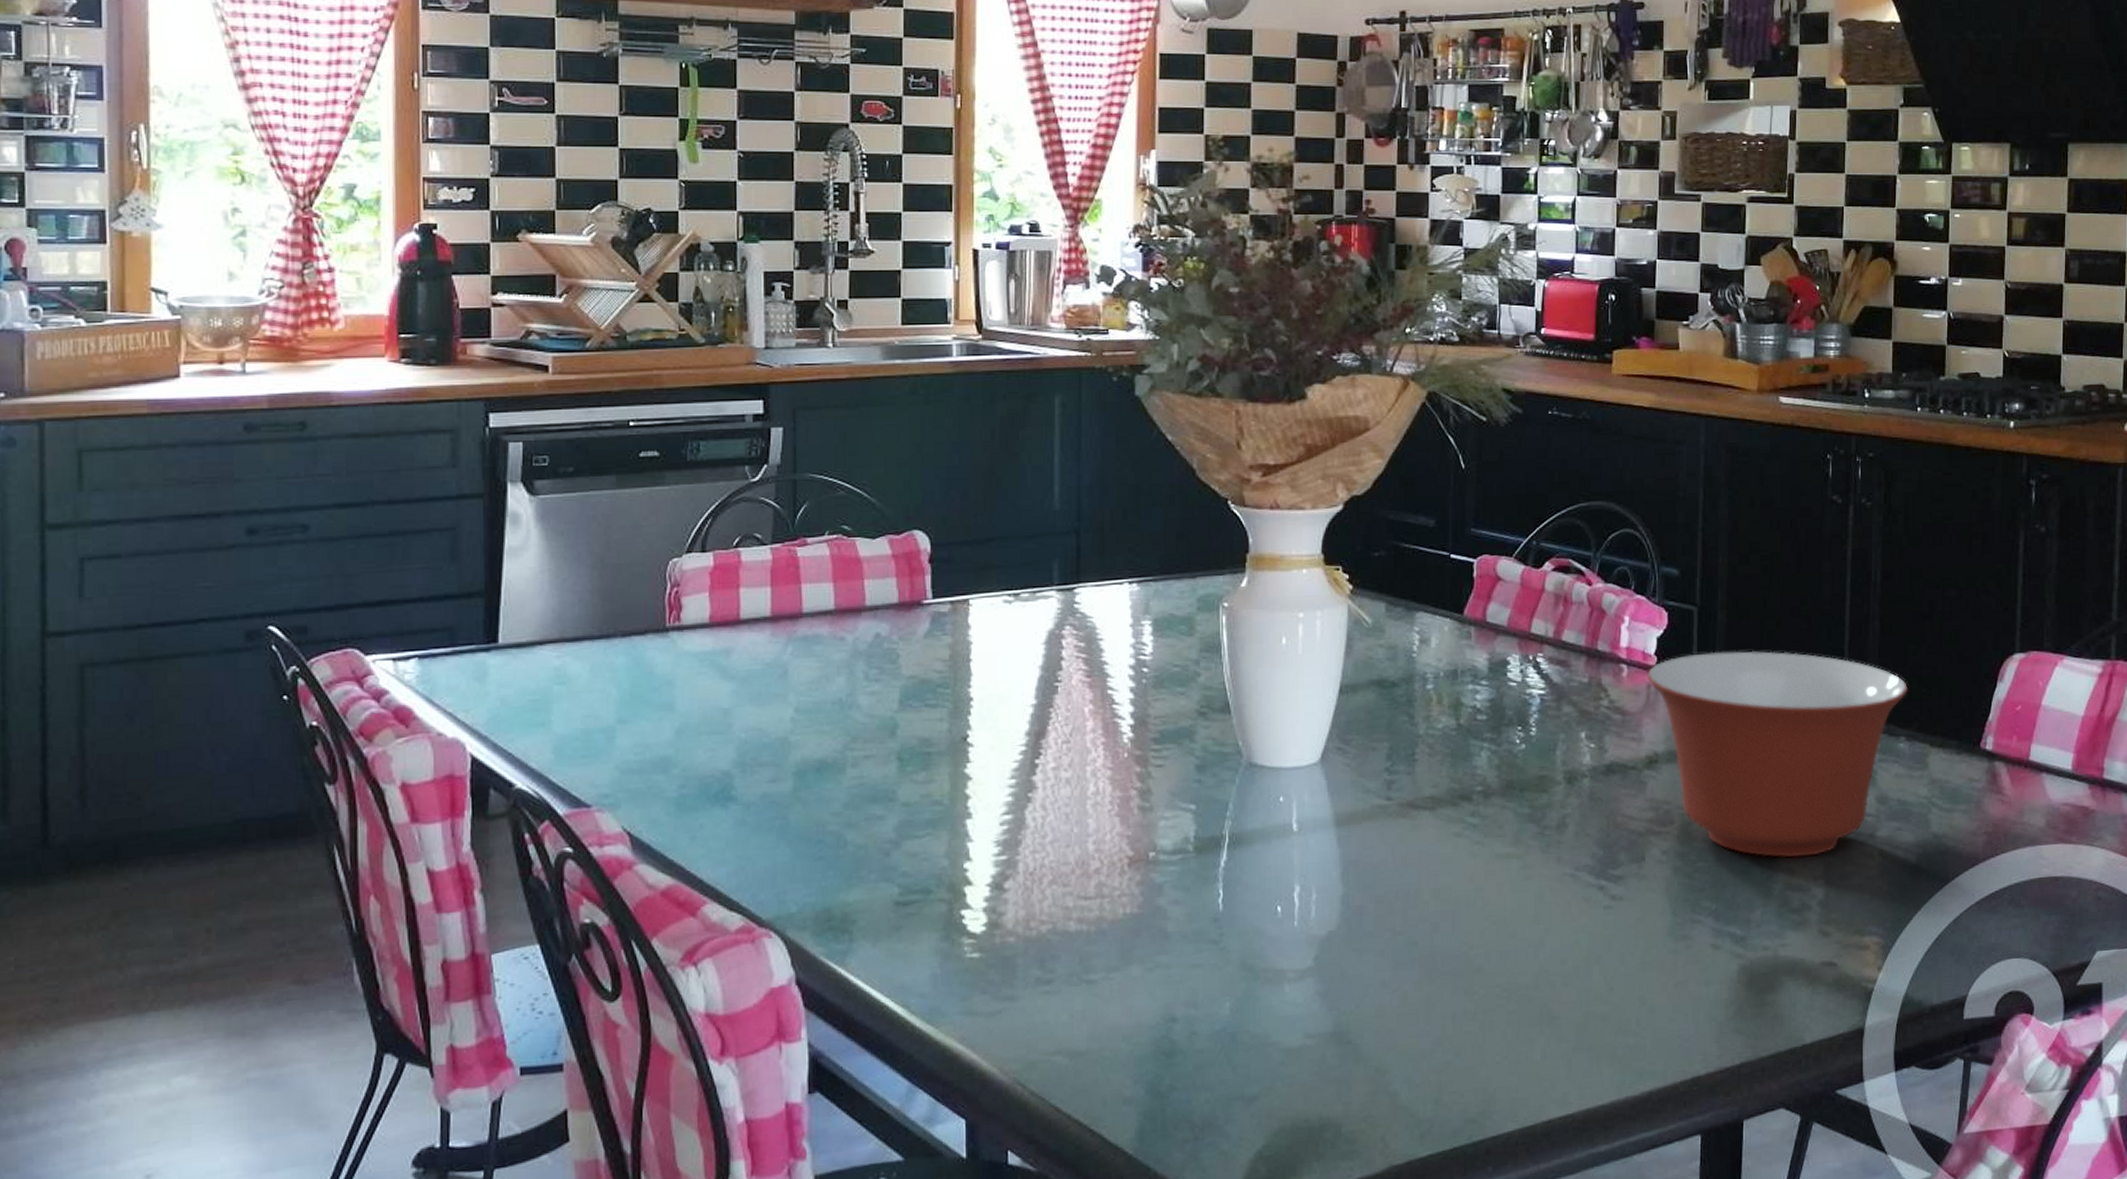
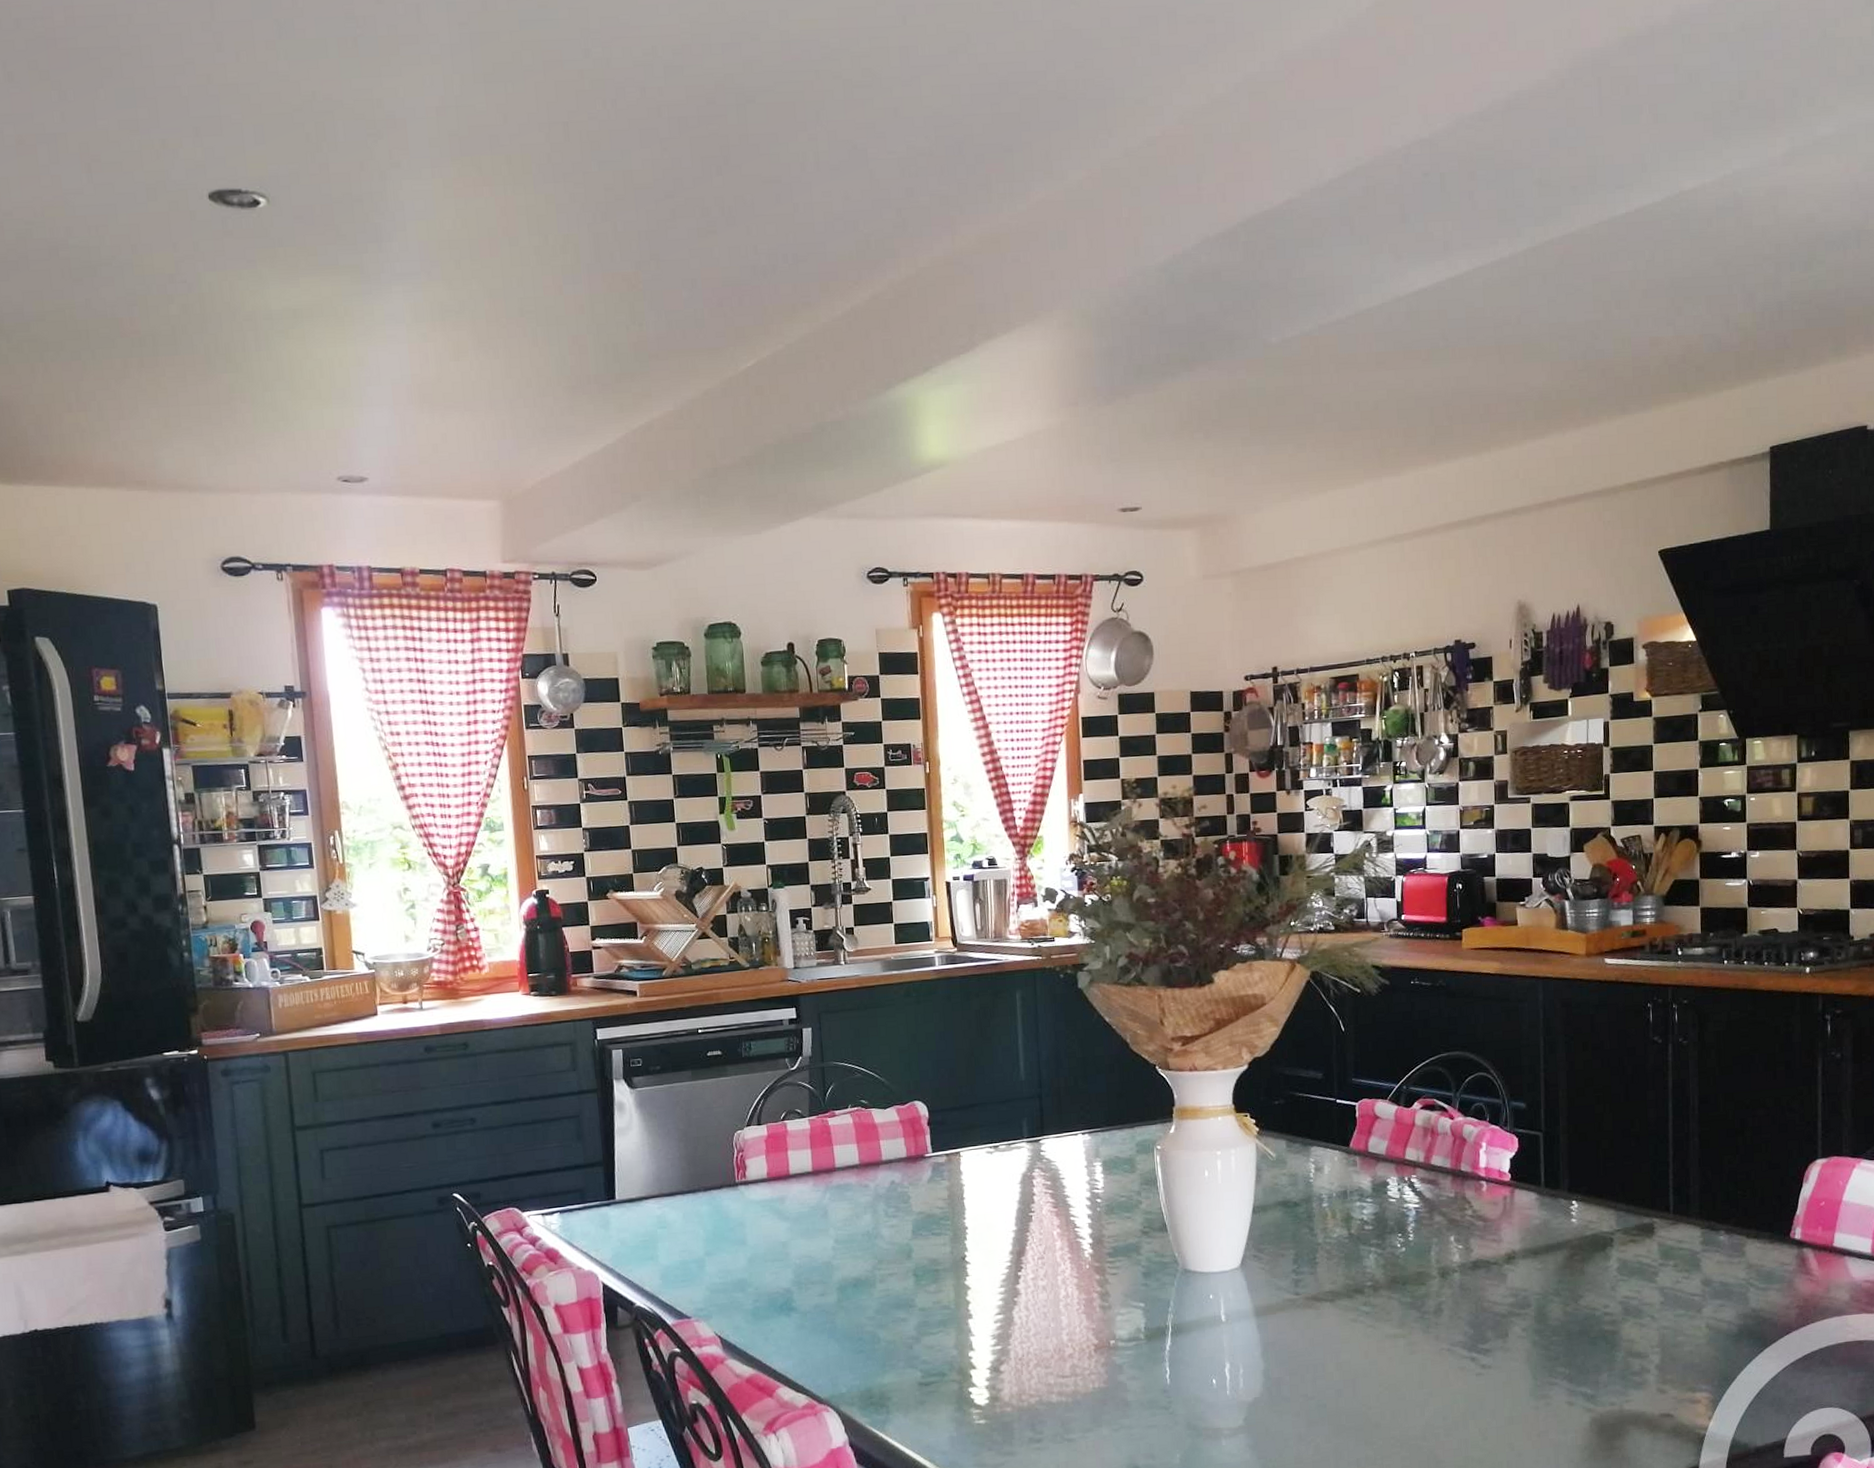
mixing bowl: present [1647,650,1909,858] -> none [1503,1165,1726,1331]

